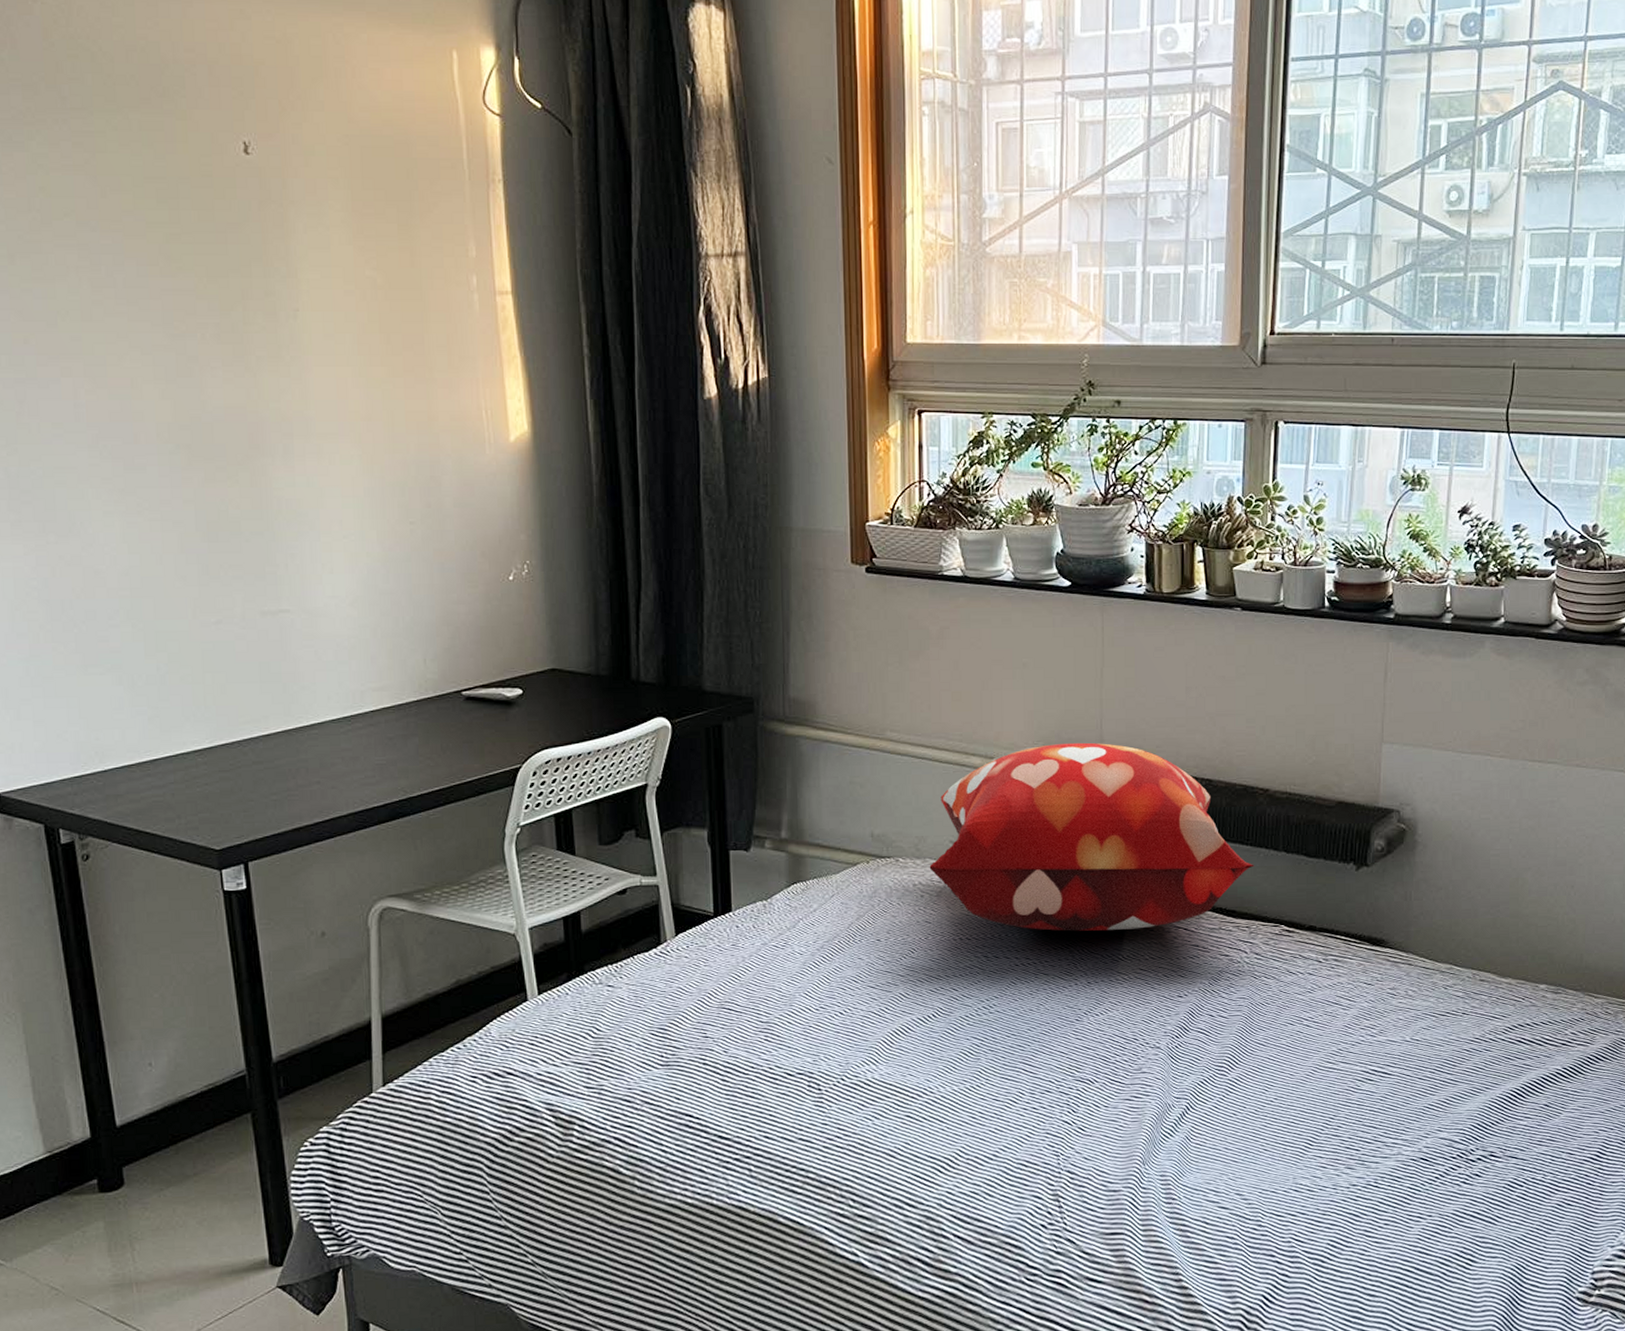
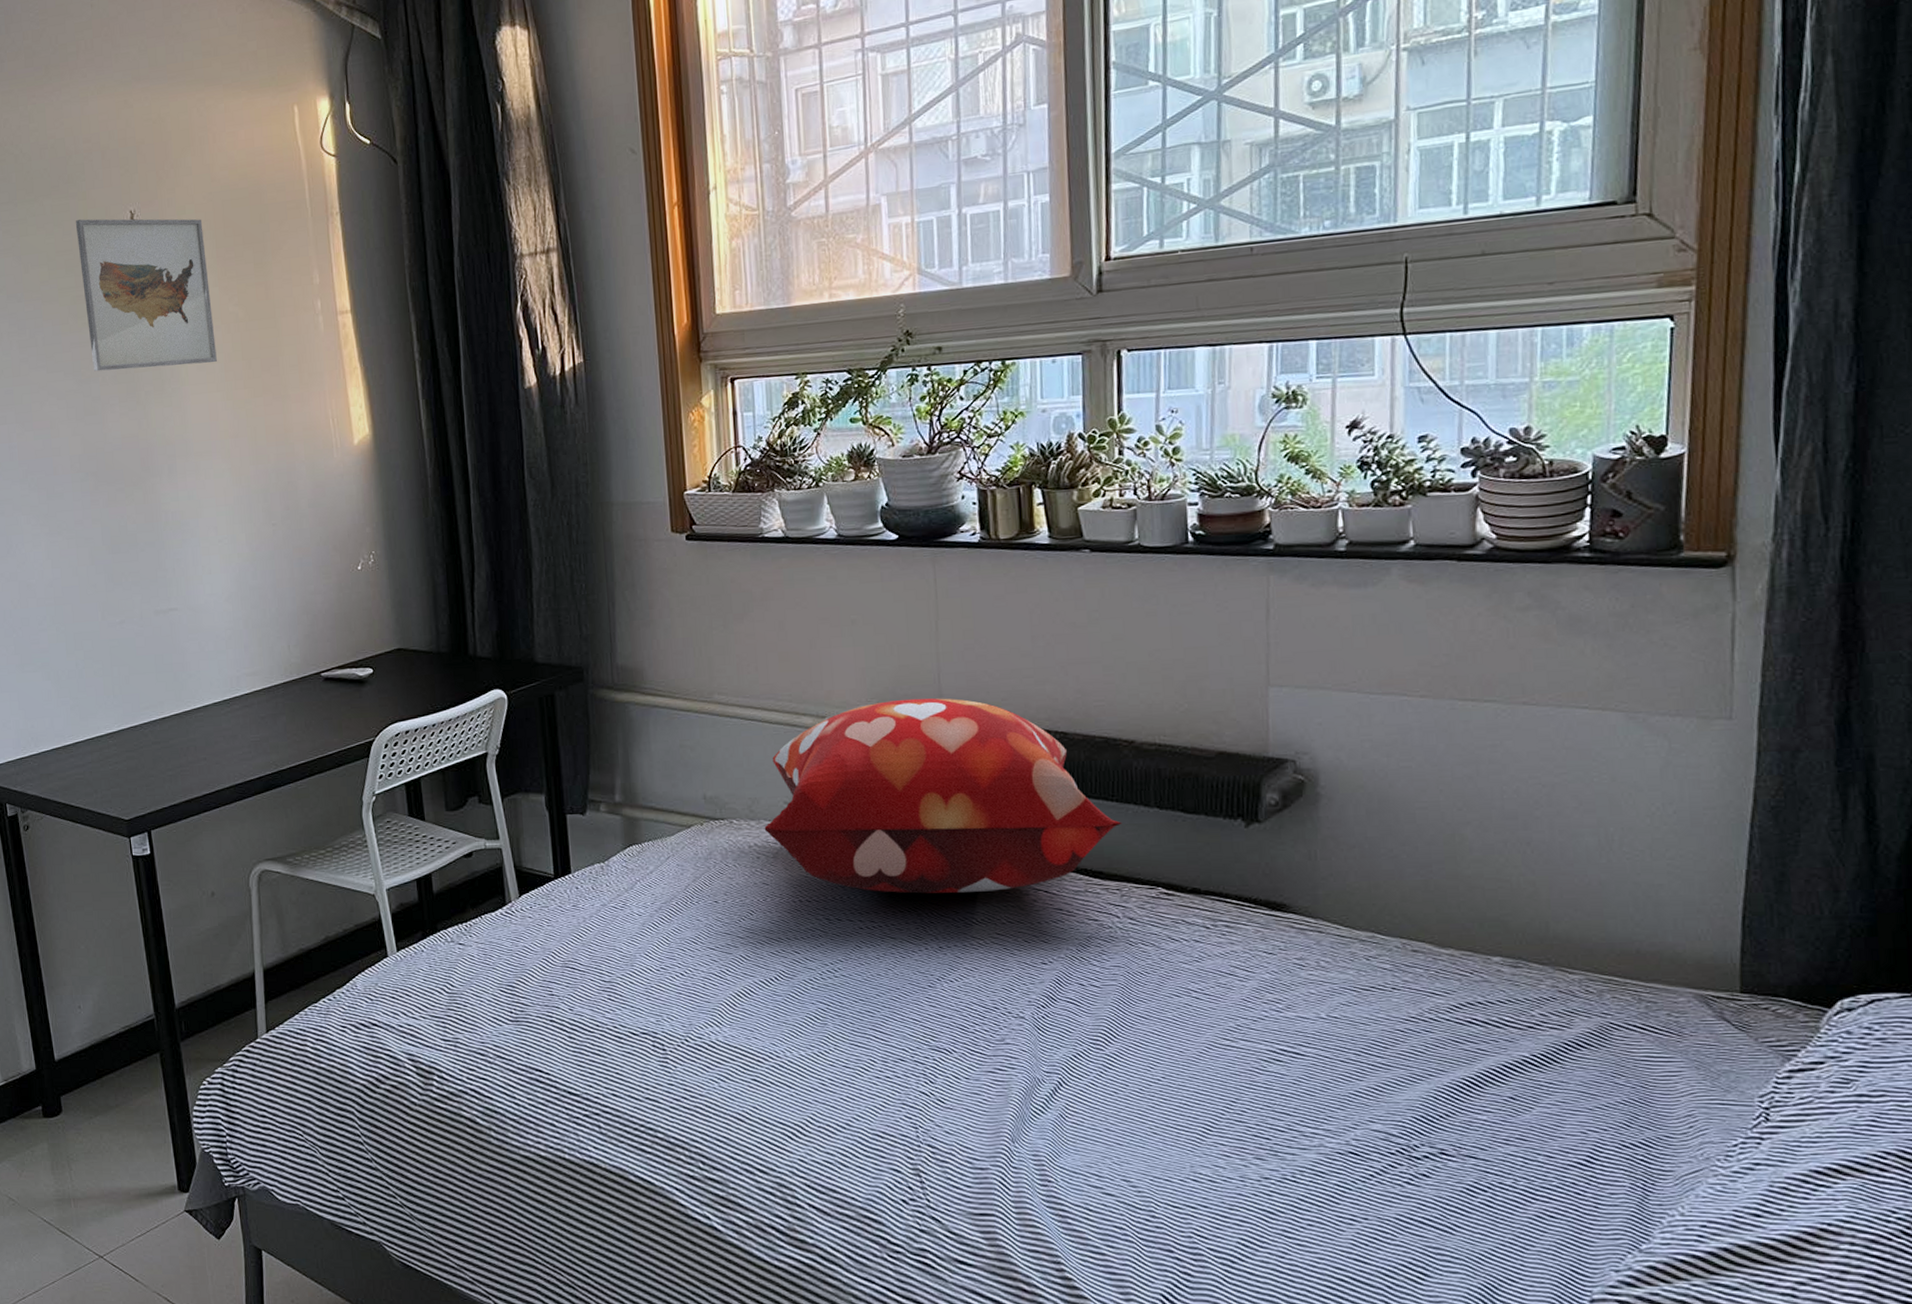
wall art: none [171,143,348,332] -> present [75,218,217,372]

